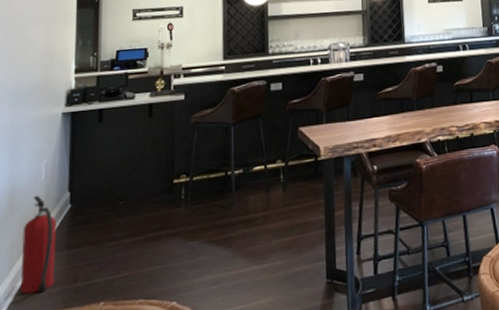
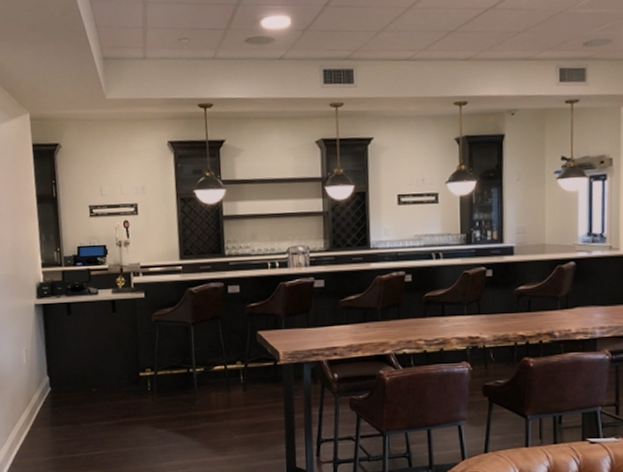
fire extinguisher: present [20,195,56,294] -> none [13,377,44,460]

